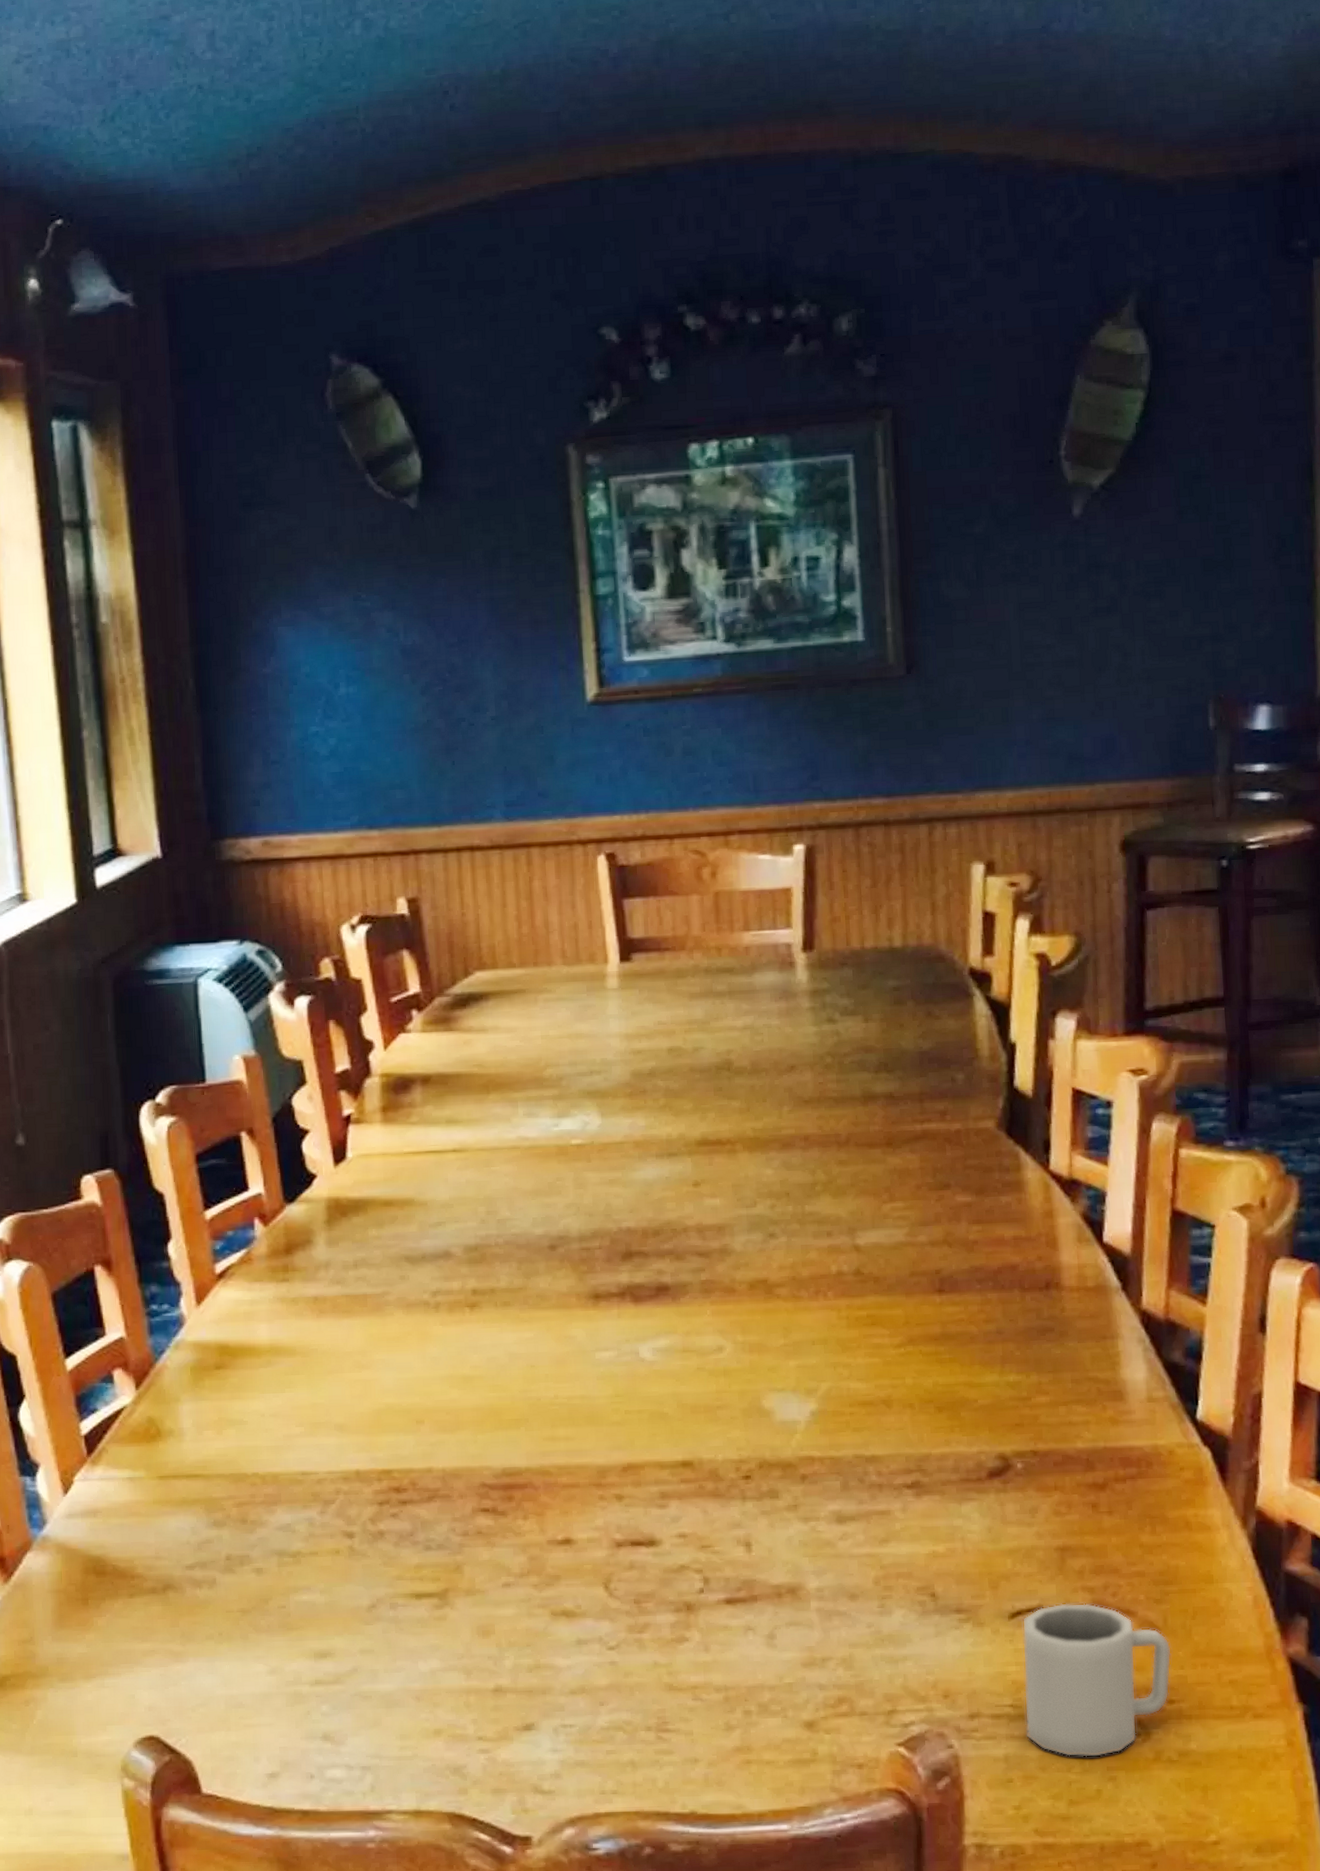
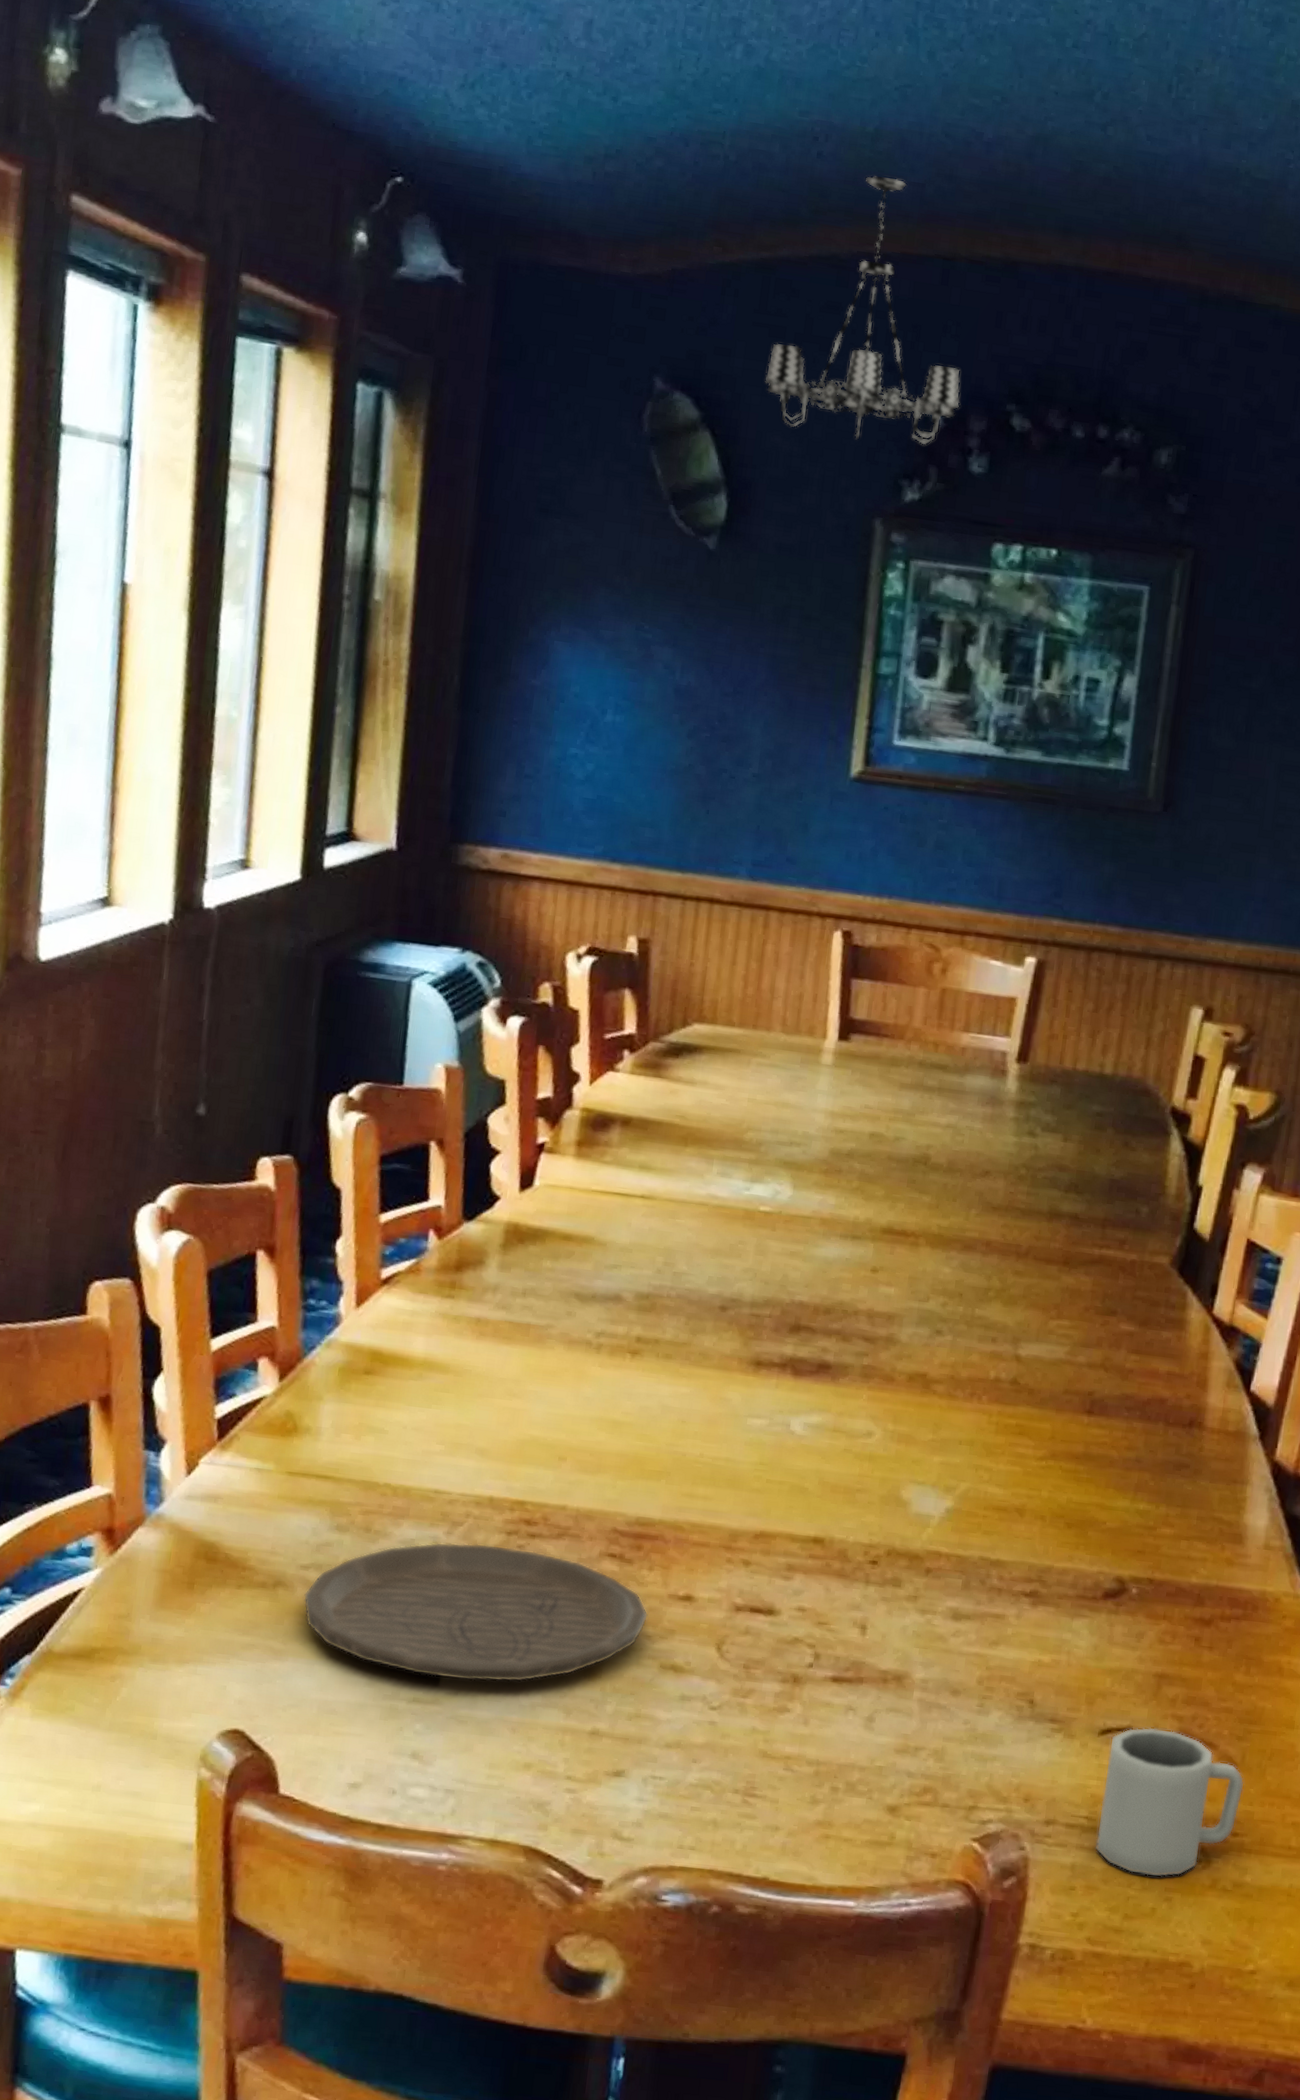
plate: none [193,1517,531,1657] -> present [303,1542,649,1682]
chandelier: none [437,112,631,375] -> present [765,175,960,446]

